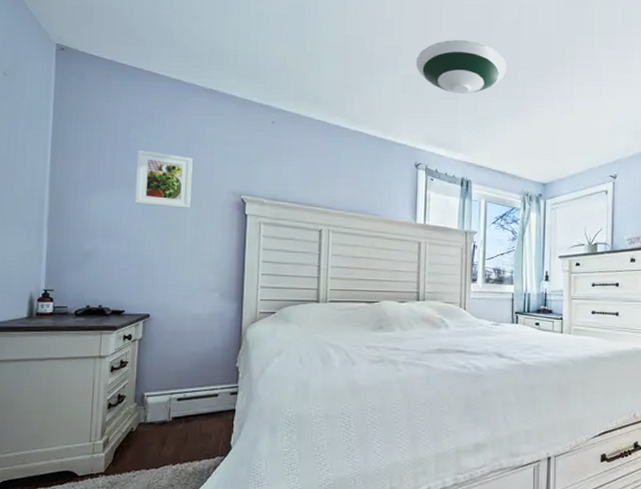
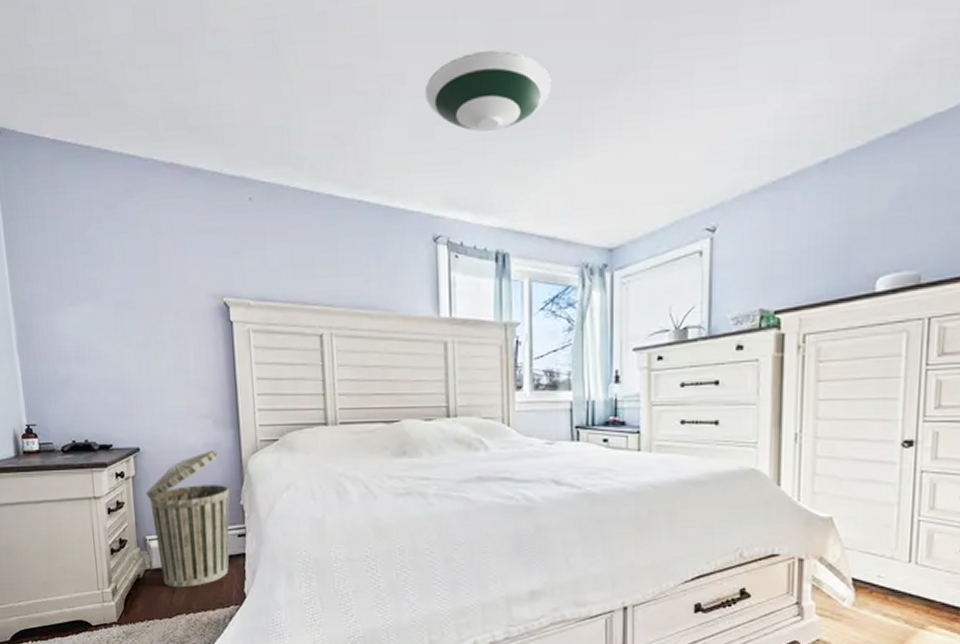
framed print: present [135,150,193,208] -> none [100,250,167,319]
trash can: none [149,318,227,440] -> present [145,449,230,588]

